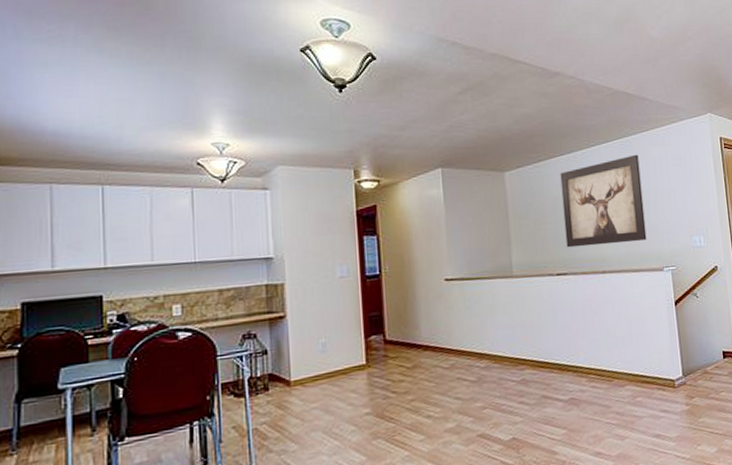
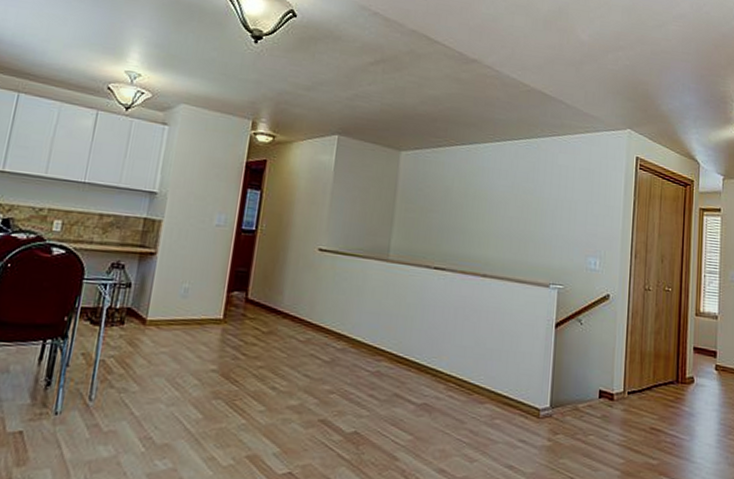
wall art: present [560,154,647,248] -> none [450,158,544,251]

